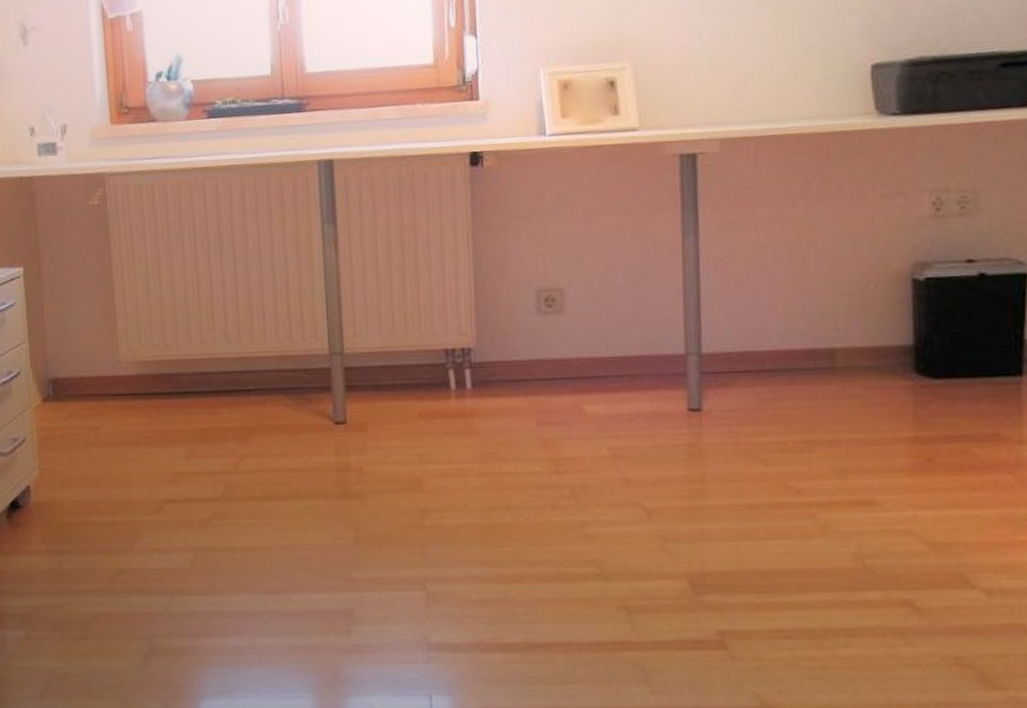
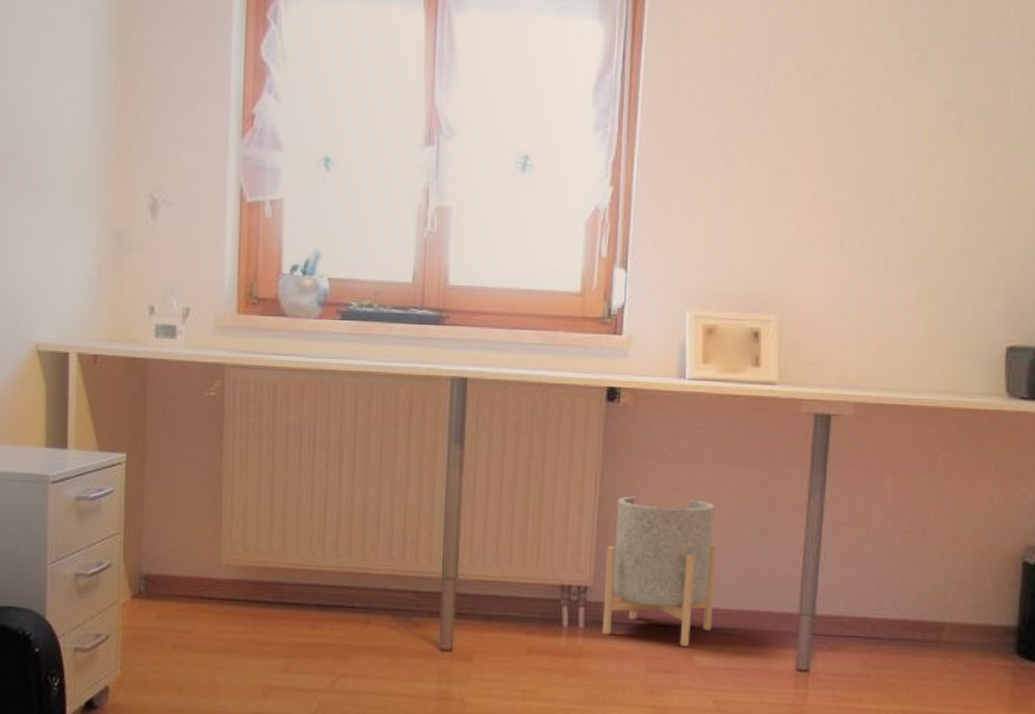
planter: none [486,252,599,398] -> present [602,496,718,647]

